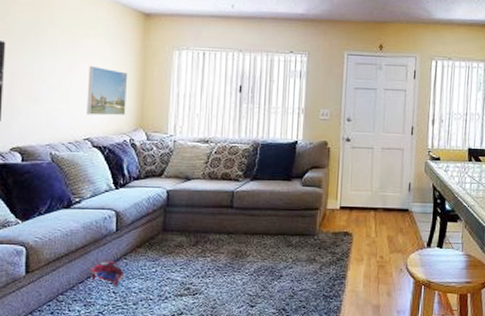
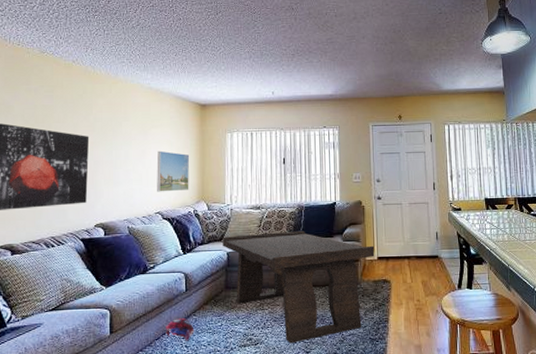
coffee table: none [162,170,338,296] -> present [223,230,375,344]

